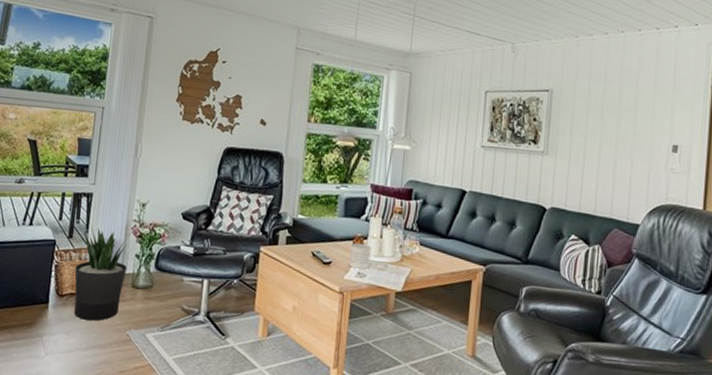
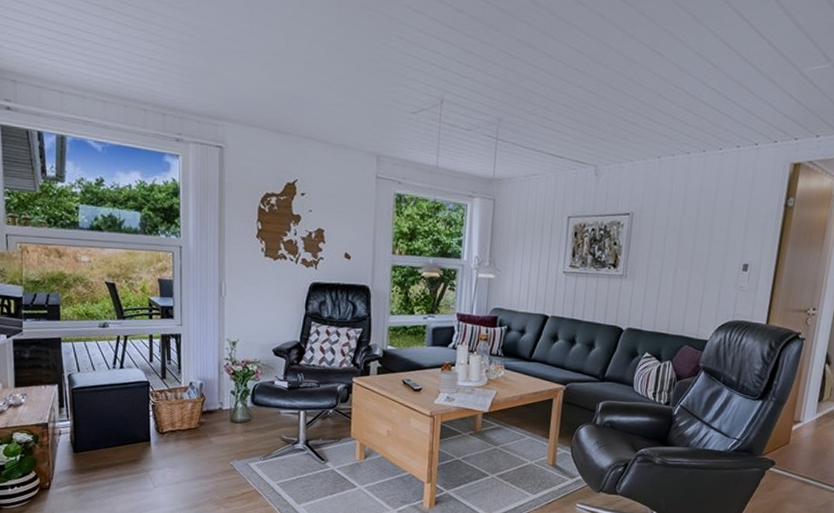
planter: present [74,223,128,321] -> none [173,363,224,454]

